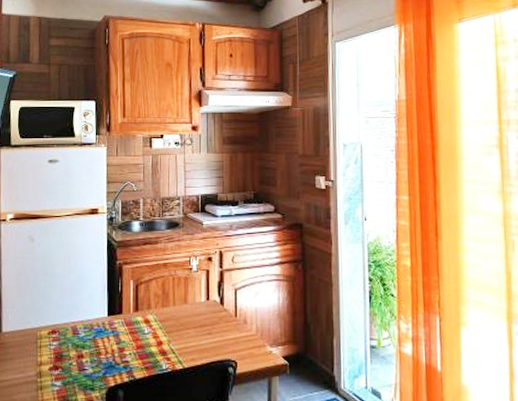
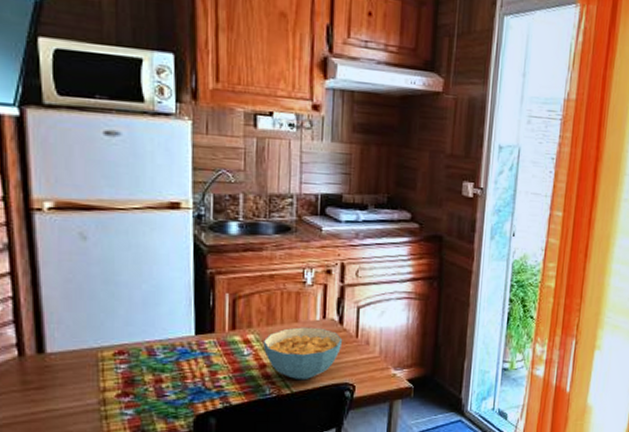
cereal bowl: none [159,308,224,357] -> present [262,327,343,381]

